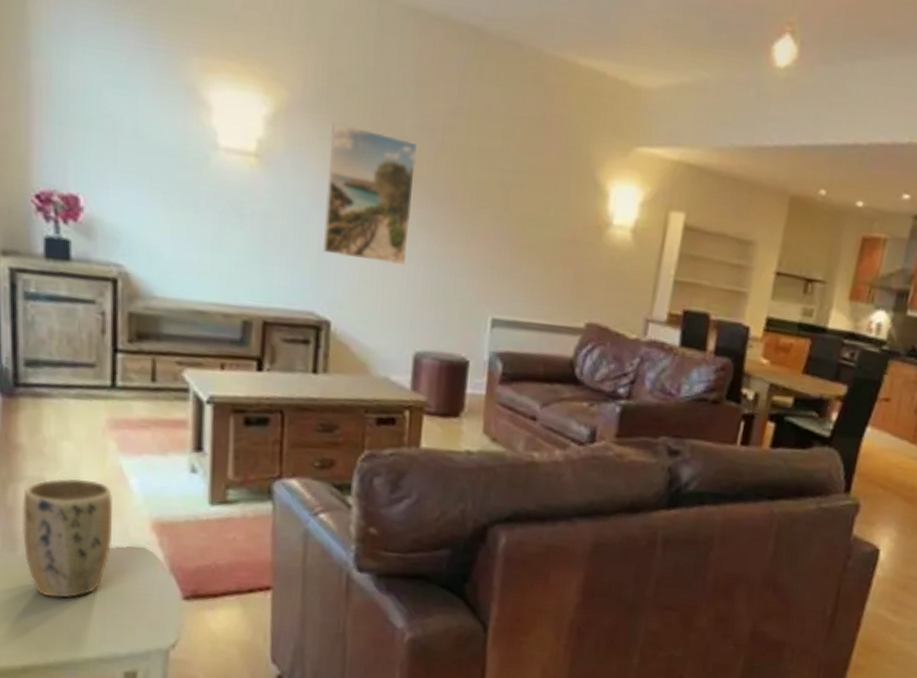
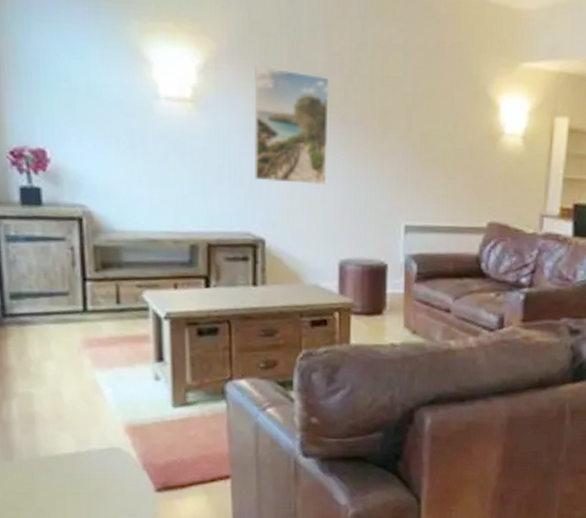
plant pot: present [23,478,113,598] -> none [16,392,92,497]

